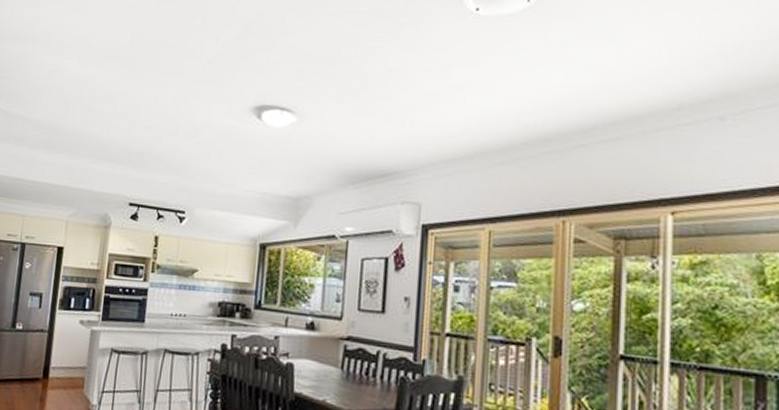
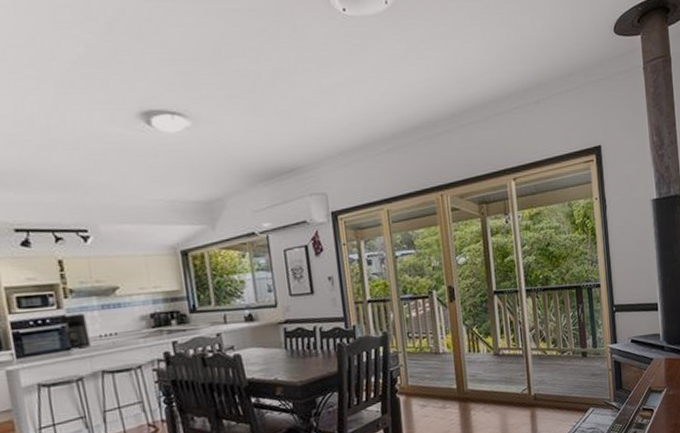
coffee maker: none [139,288,164,324] -> present [60,313,91,351]

